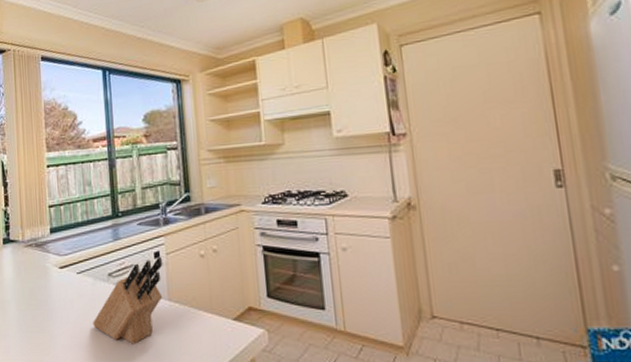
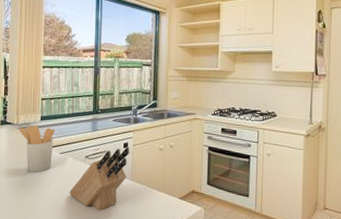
utensil holder: none [26,240,69,302] -> present [19,125,55,173]

